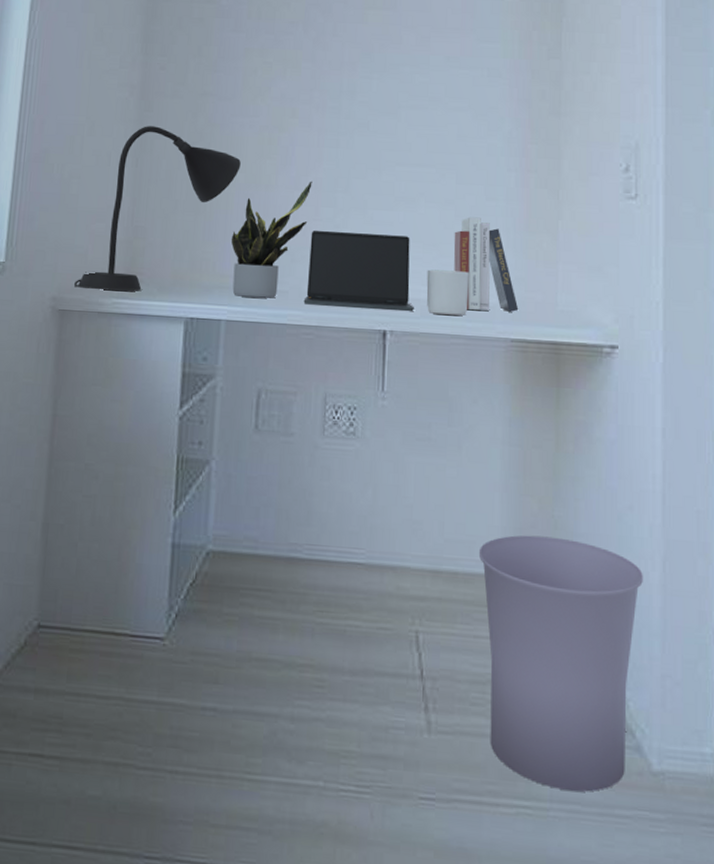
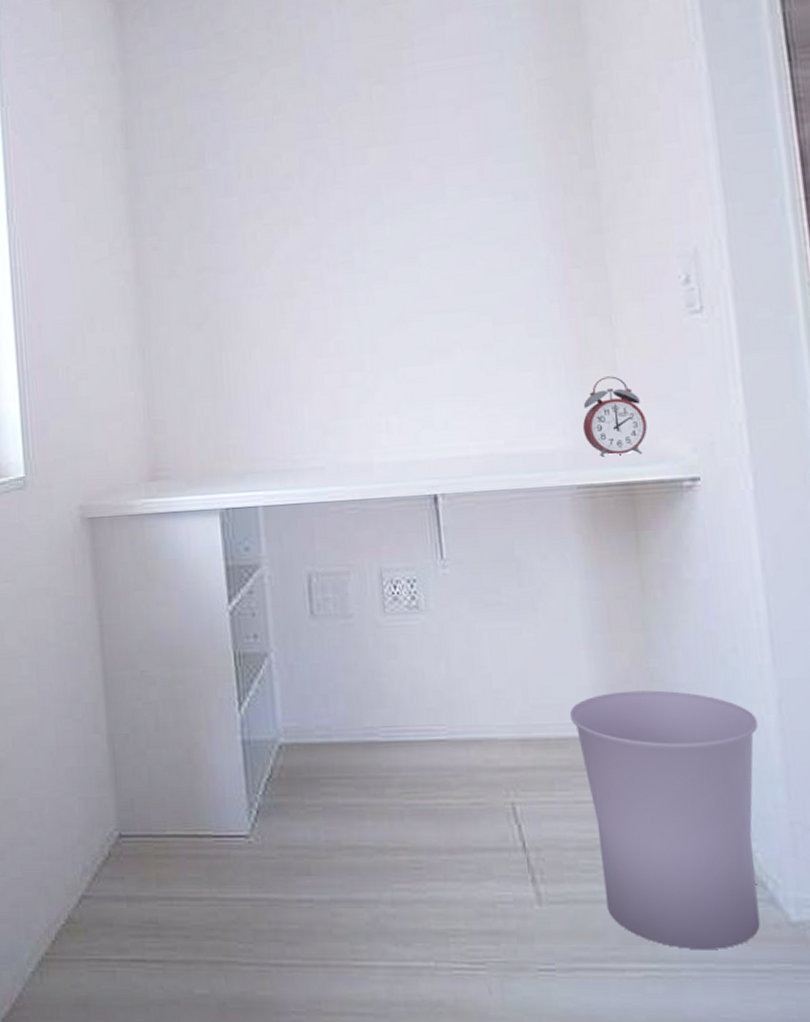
desk lamp: present [74,126,241,292] -> none [99,312,254,493]
potted plant: present [231,181,312,298] -> none [255,345,335,479]
laptop: present [303,230,414,312] -> none [340,390,465,478]
mug: present [426,269,471,316] -> none [473,419,525,470]
books: present [454,217,519,313] -> none [498,358,582,461]
alarm clock: none [522,244,578,317] -> present [582,376,648,456]

